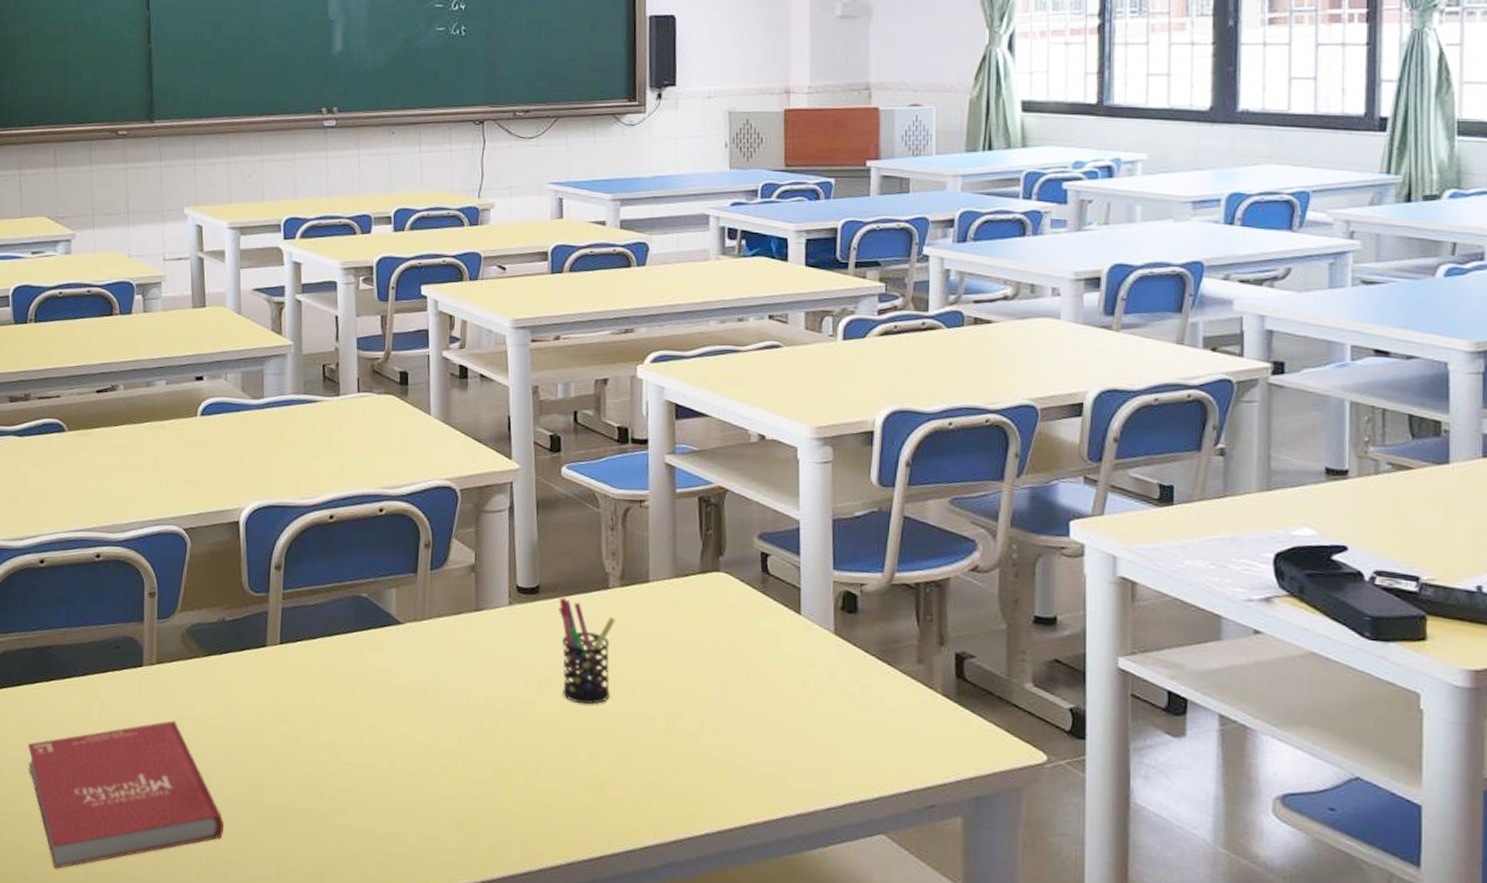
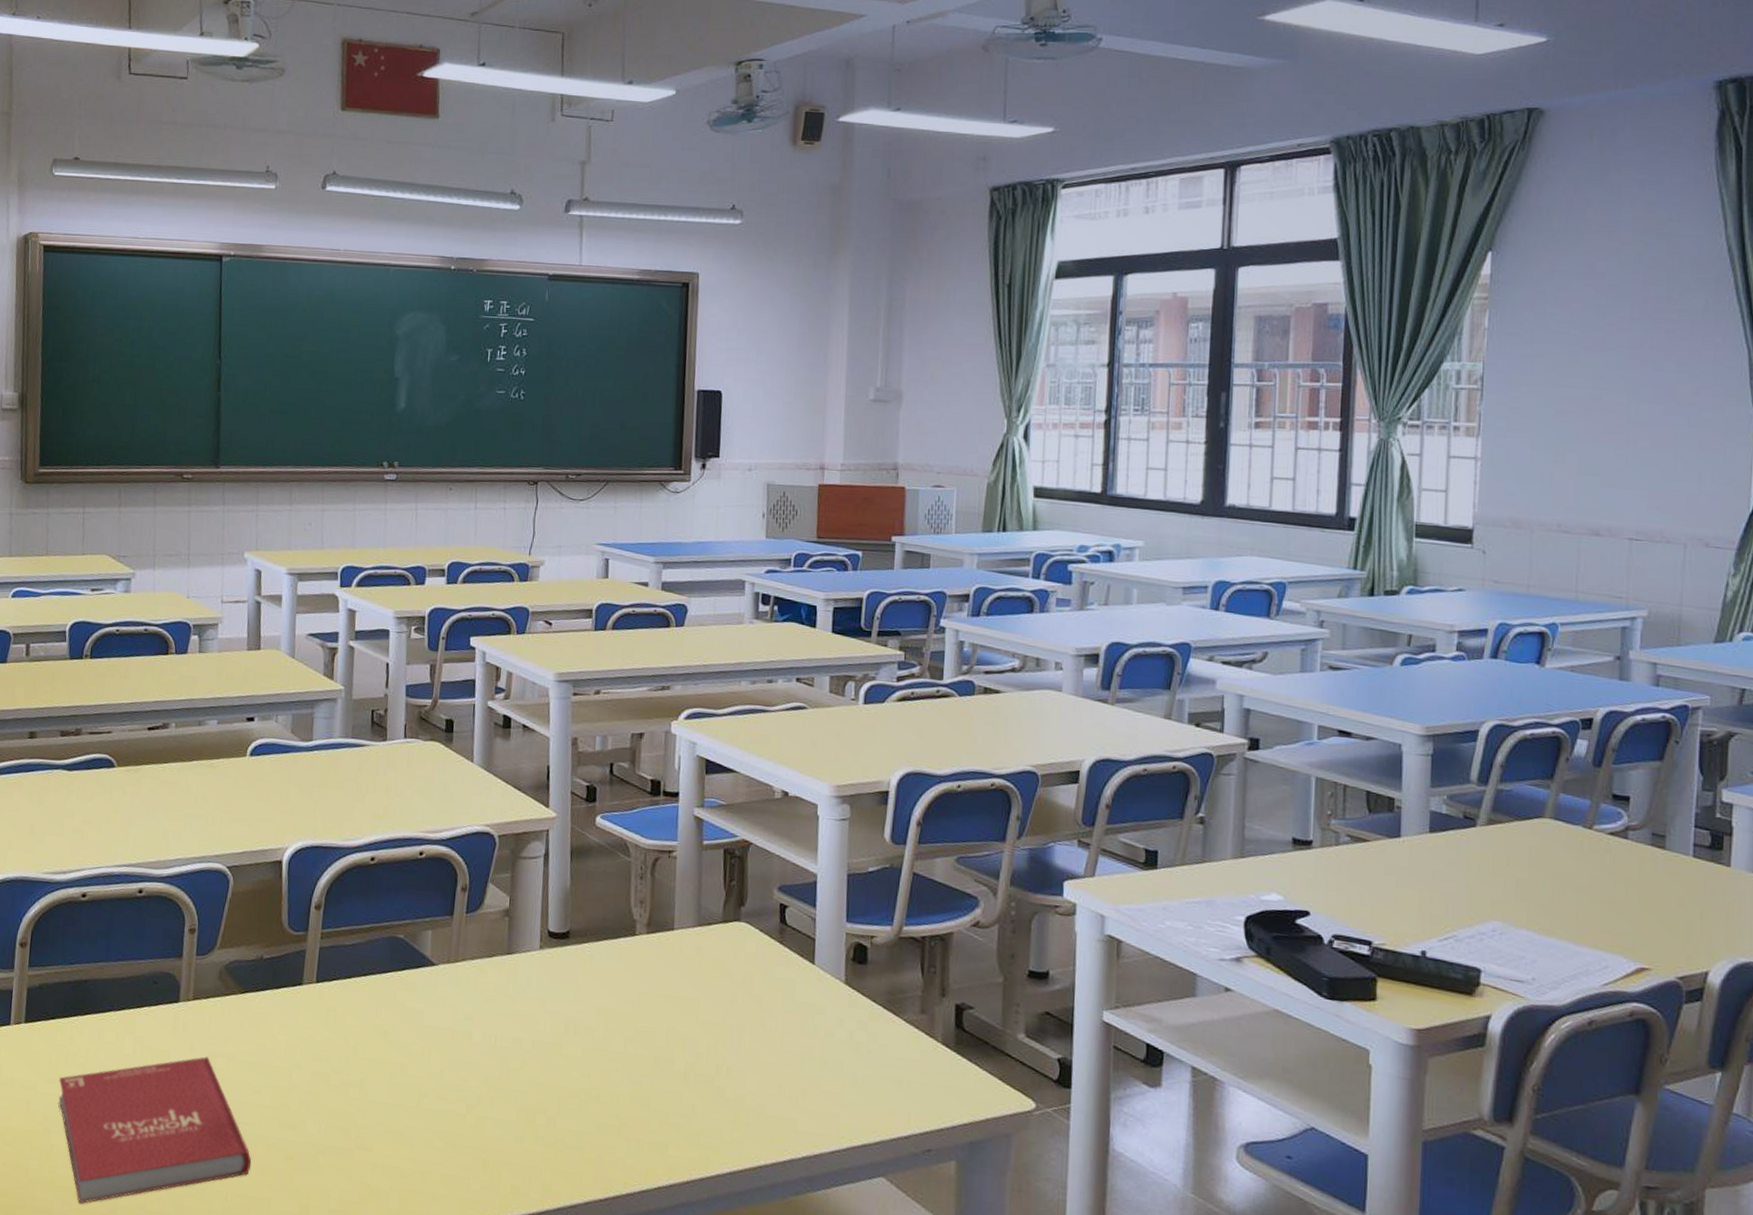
pen holder: present [559,597,616,705] -> none [587,943,641,1048]

